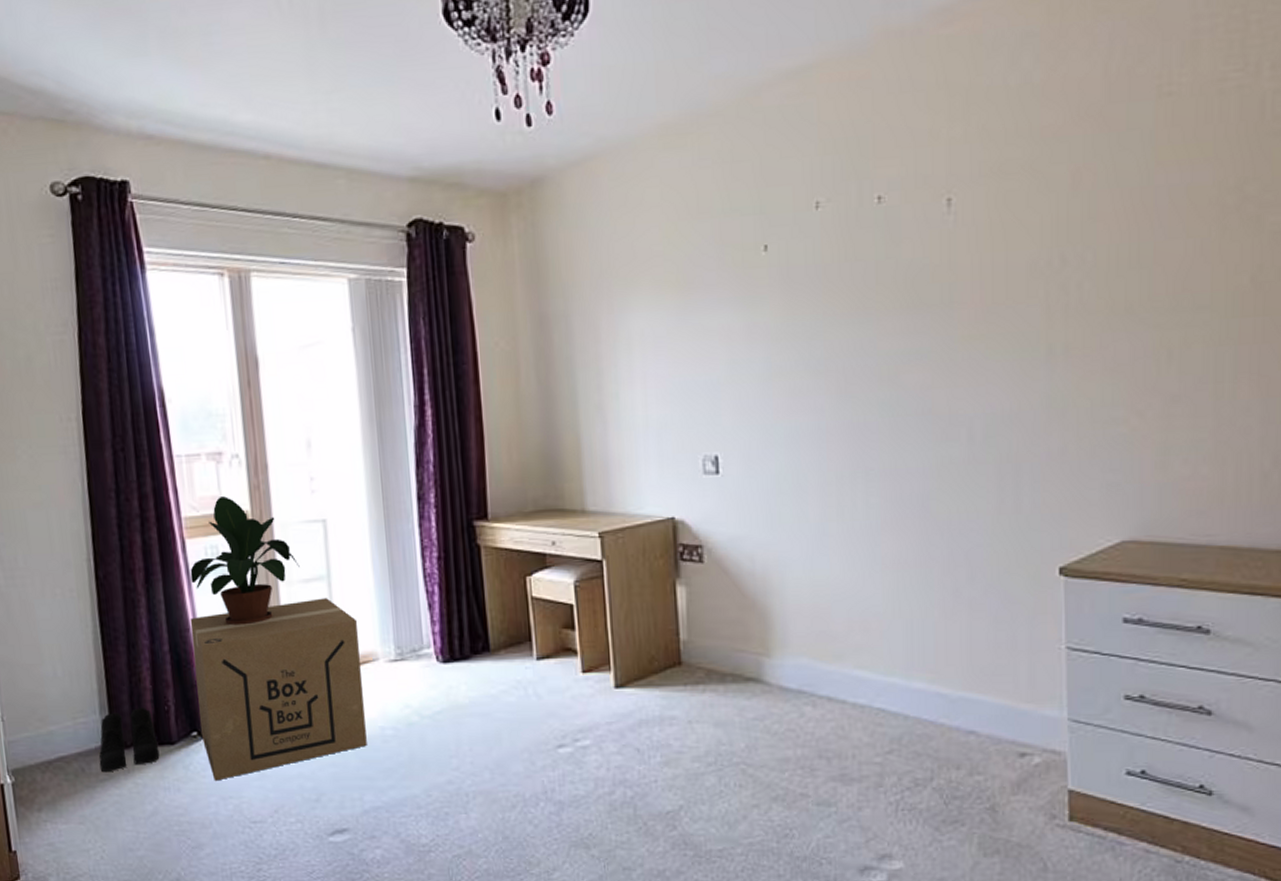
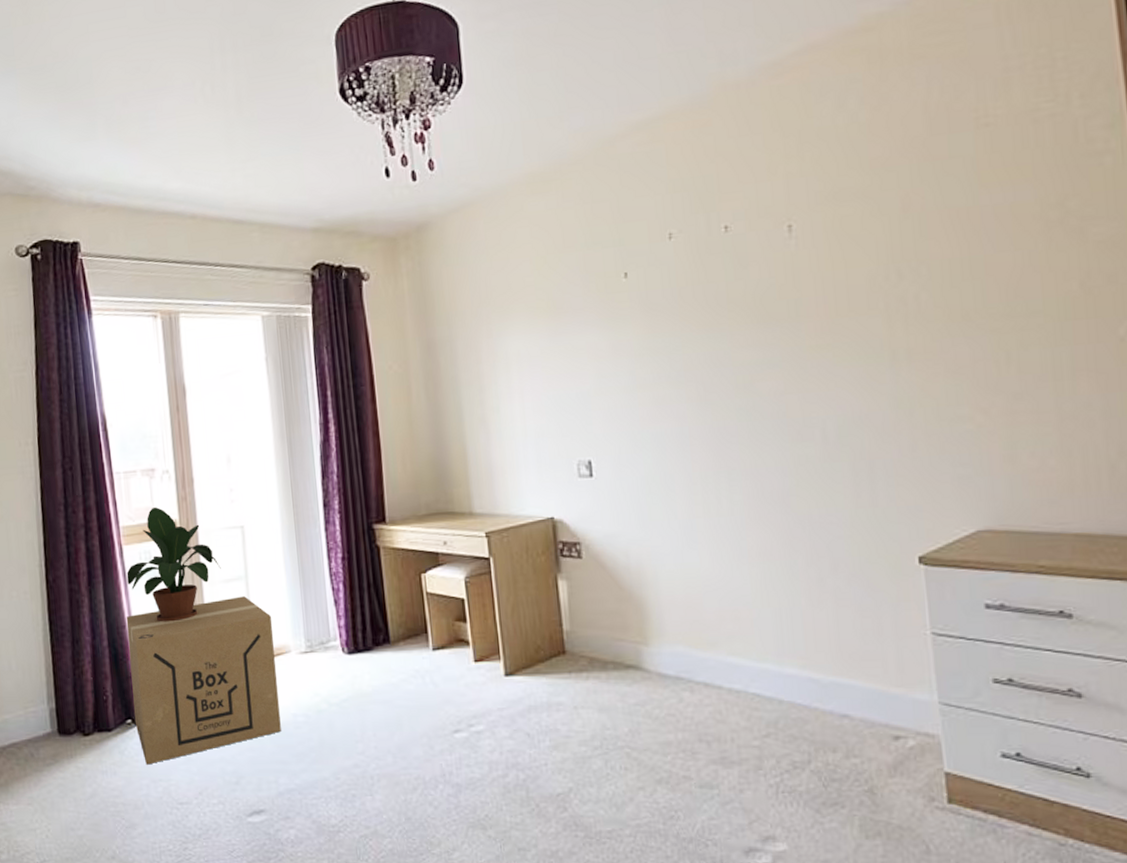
boots: present [98,707,160,773] -> none [46,697,99,757]

